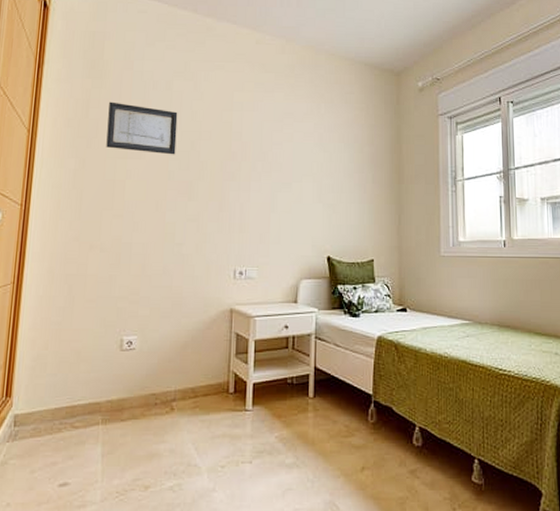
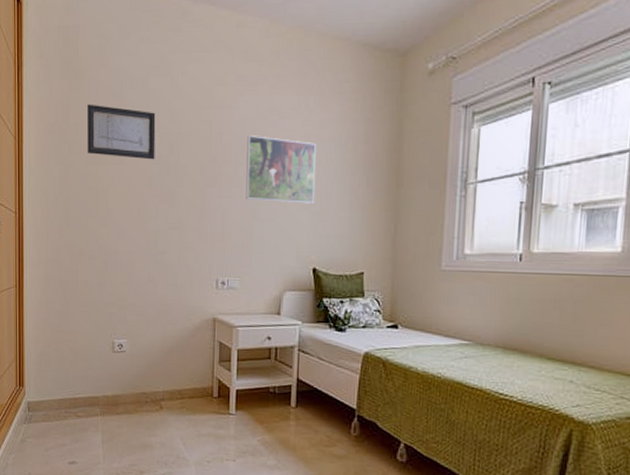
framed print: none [263,135,327,197] -> present [246,136,316,204]

